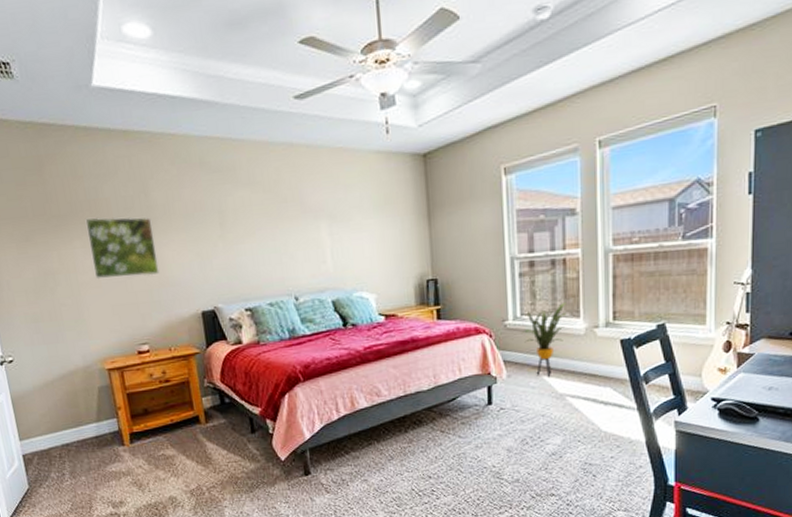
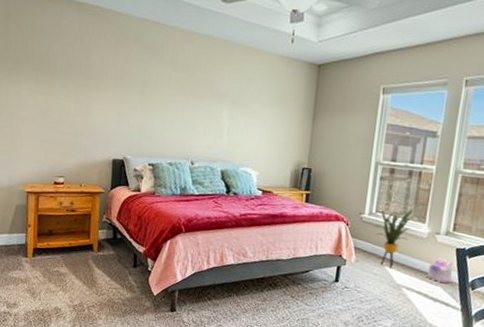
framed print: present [85,217,160,280] -> none [32,66,87,123]
plush toy: none [591,354,621,382] -> present [426,257,453,283]

